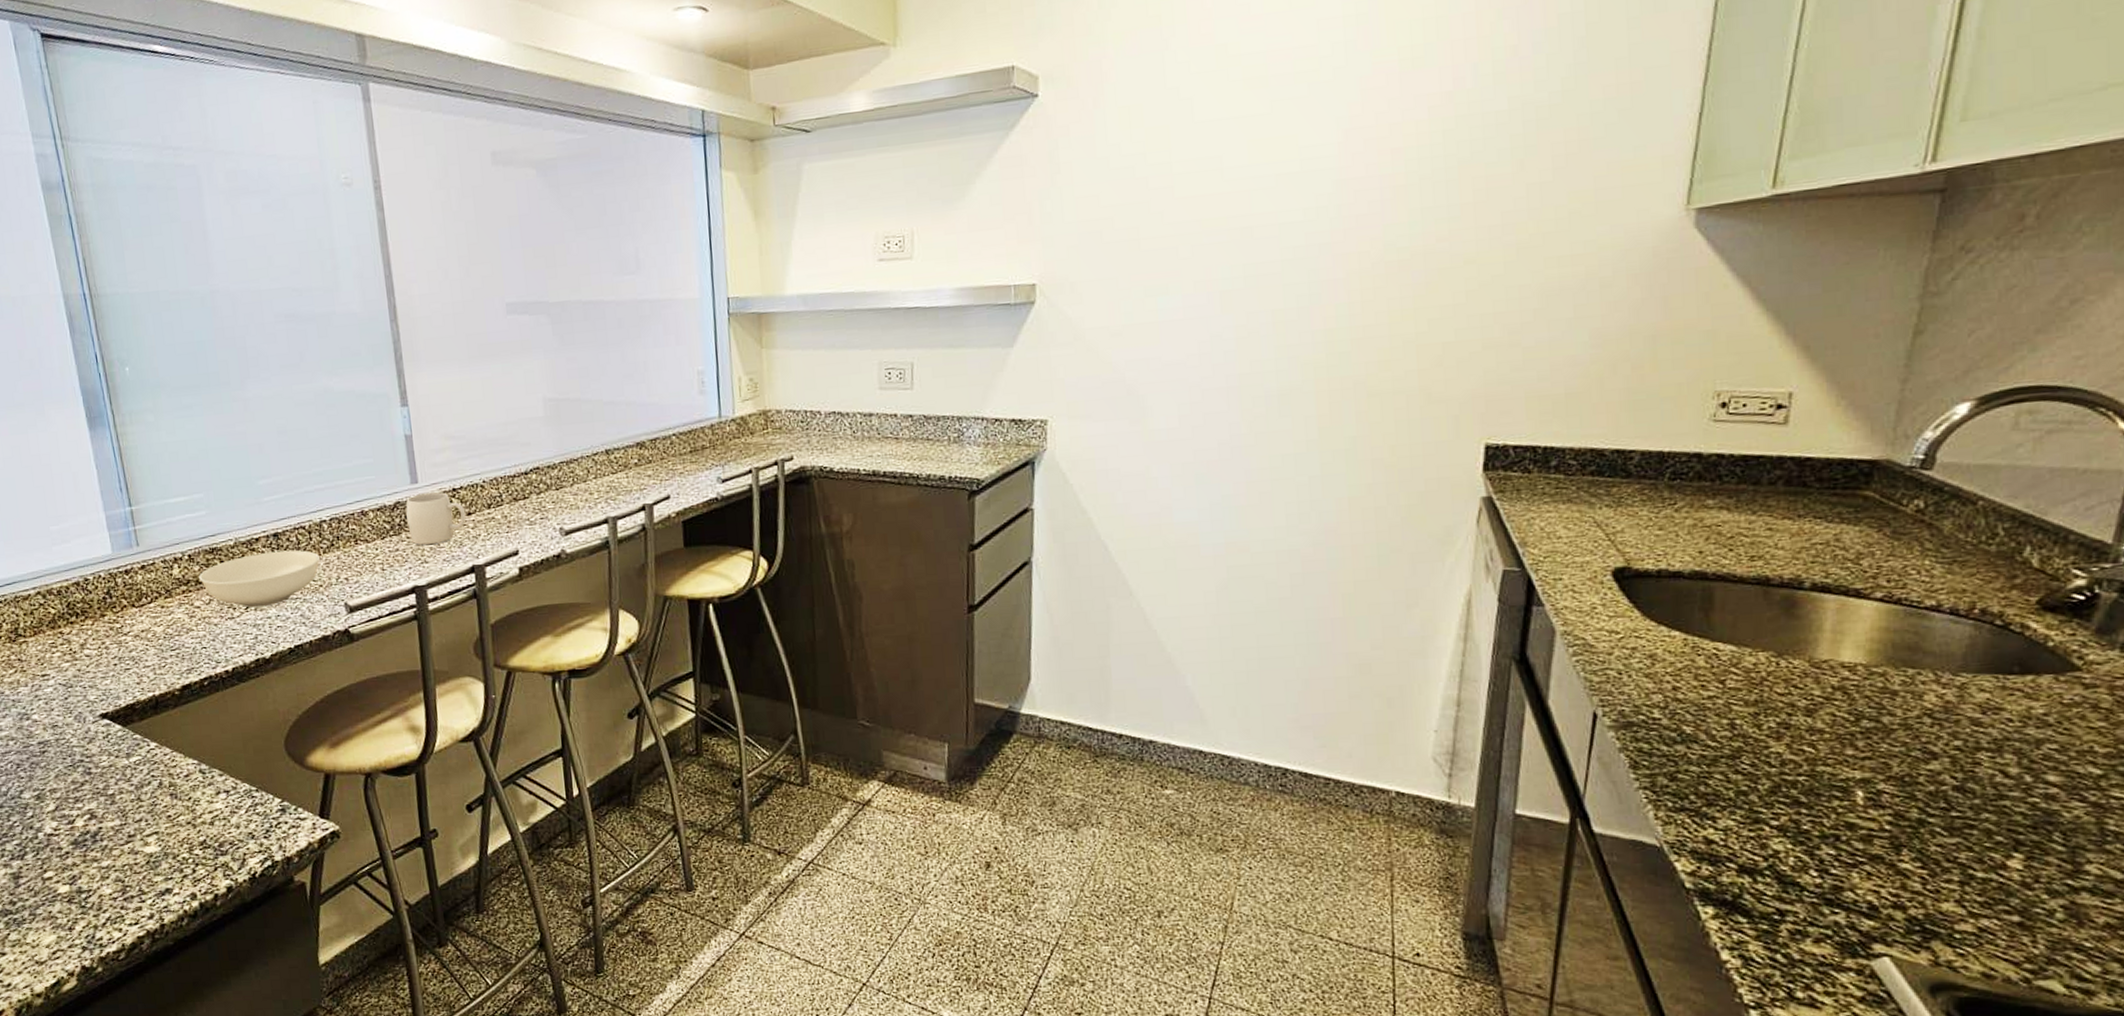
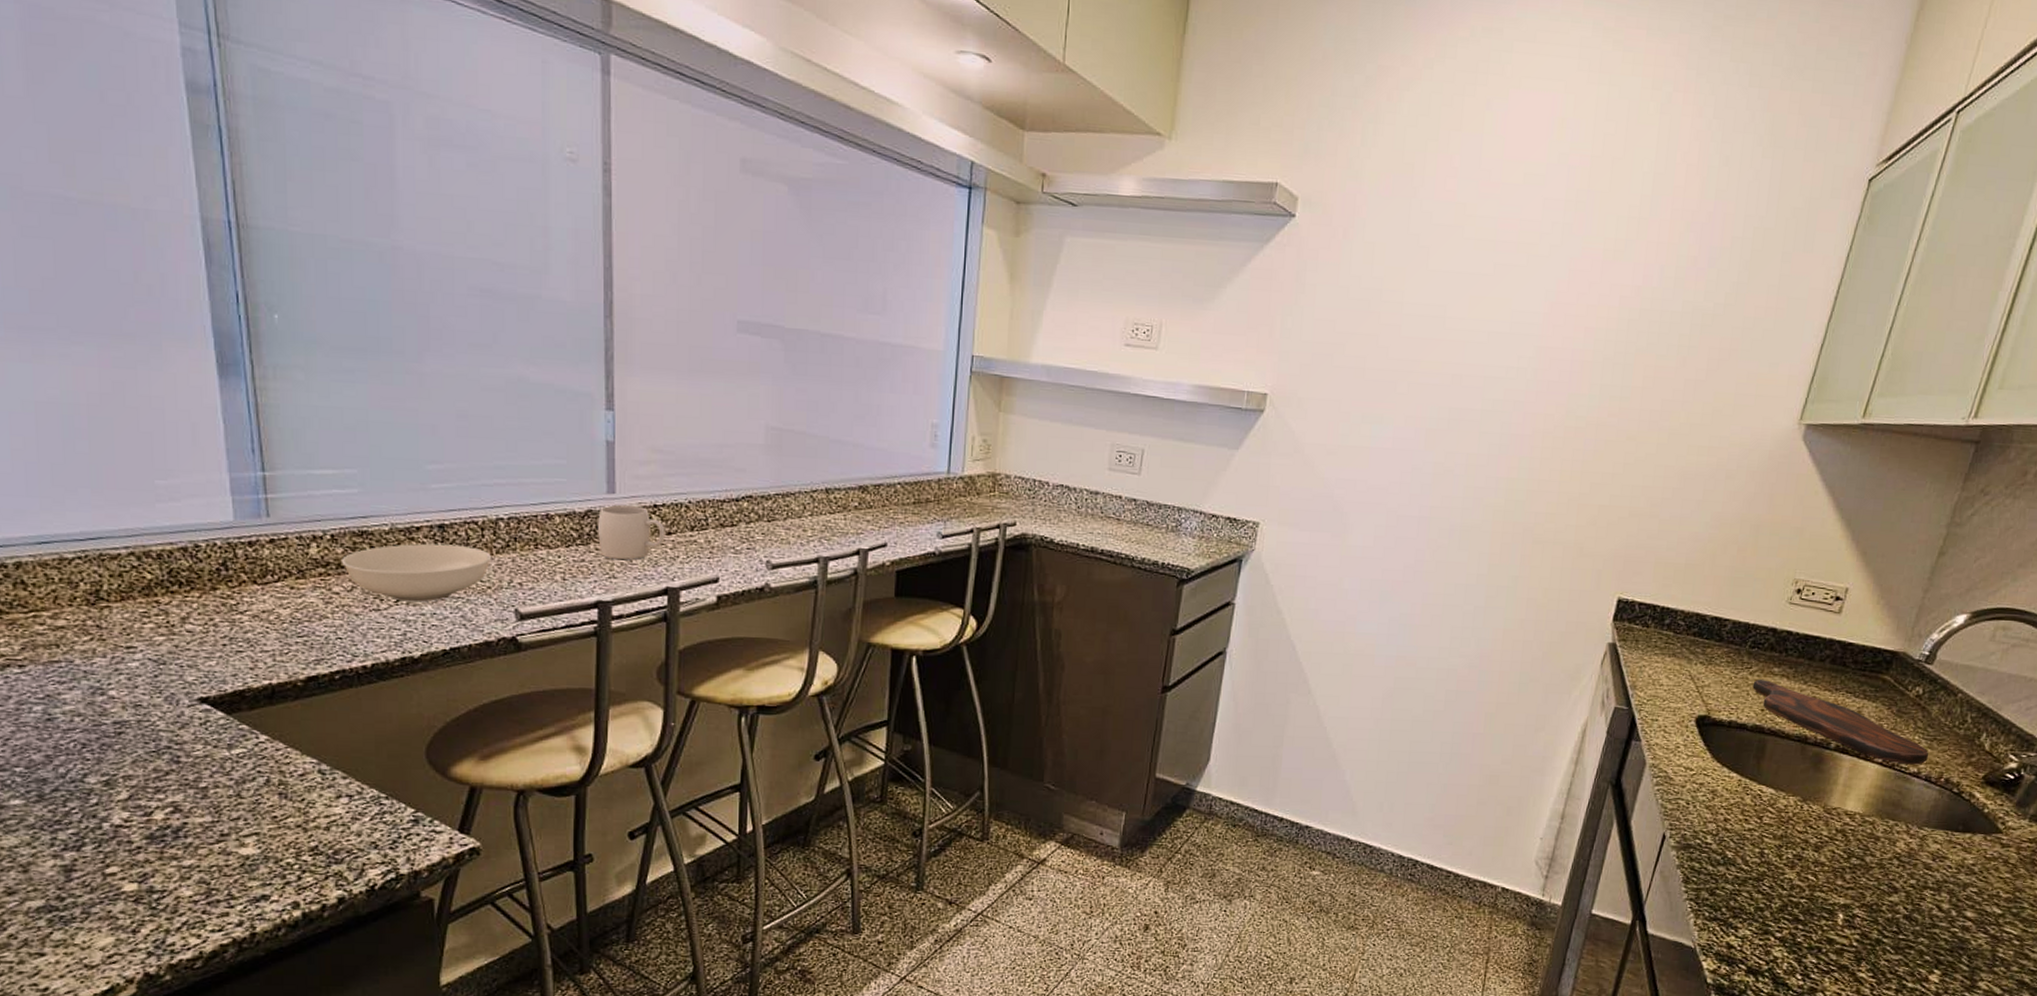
cutting board: none [1681,515,1949,598] -> present [1752,679,1928,765]

